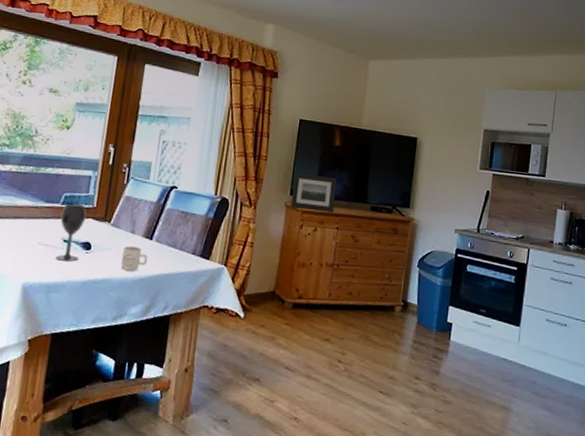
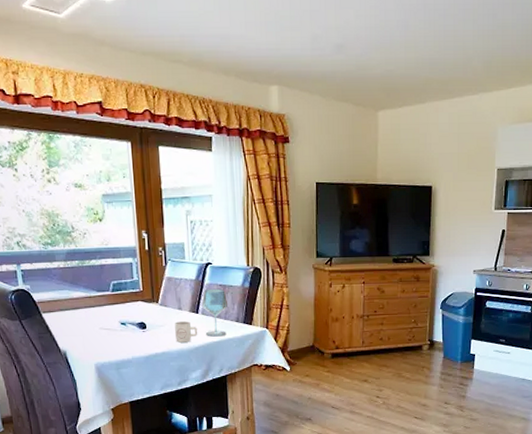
wine glass: present [55,203,86,262] -> none [113,290,138,341]
wine glass: none [156,214,188,269] -> present [202,288,228,337]
picture frame: present [291,172,336,213] -> none [317,235,358,269]

